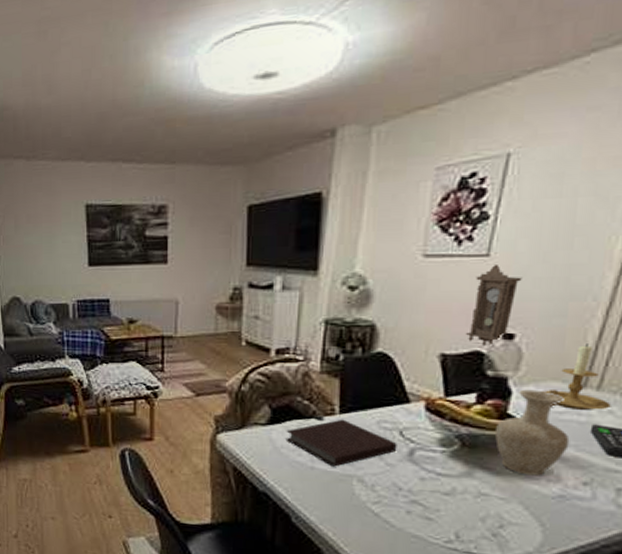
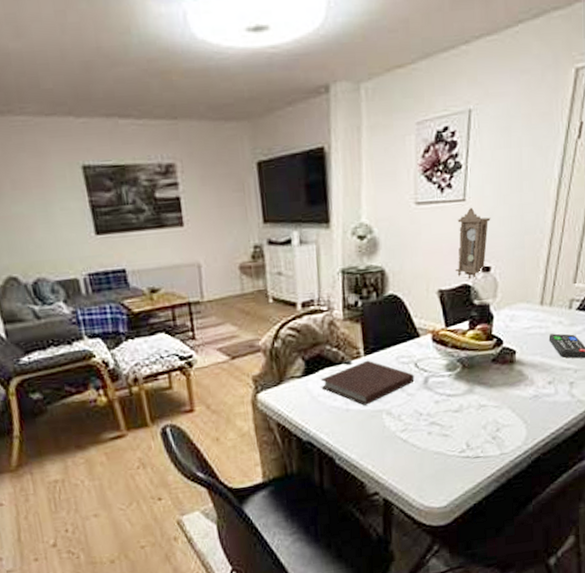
vase: present [494,389,570,476] -> none [485,311,537,384]
candle holder: present [542,344,611,410] -> none [514,269,560,324]

